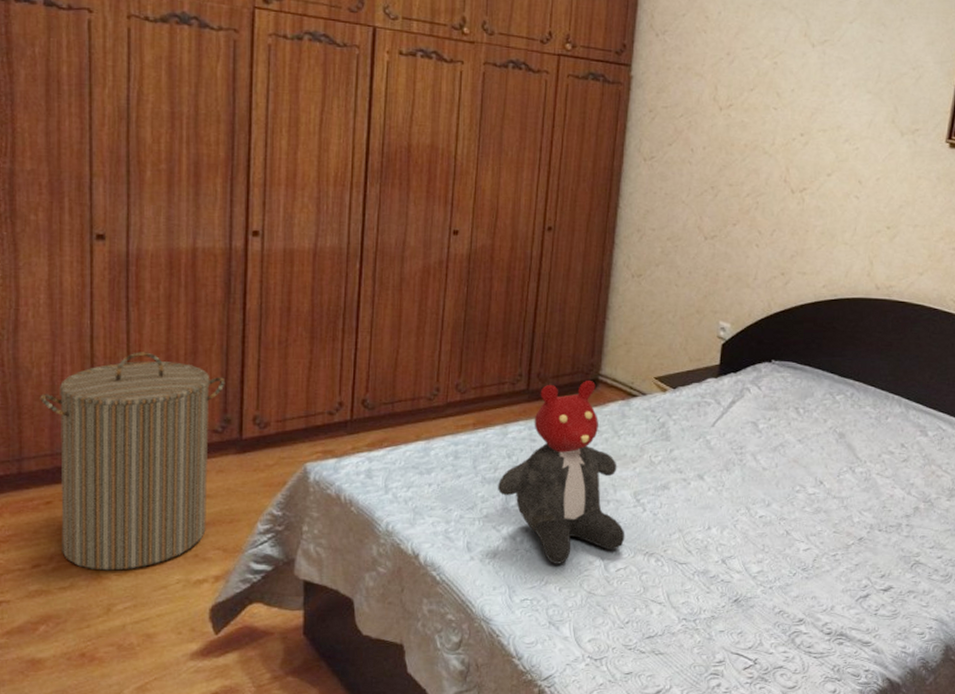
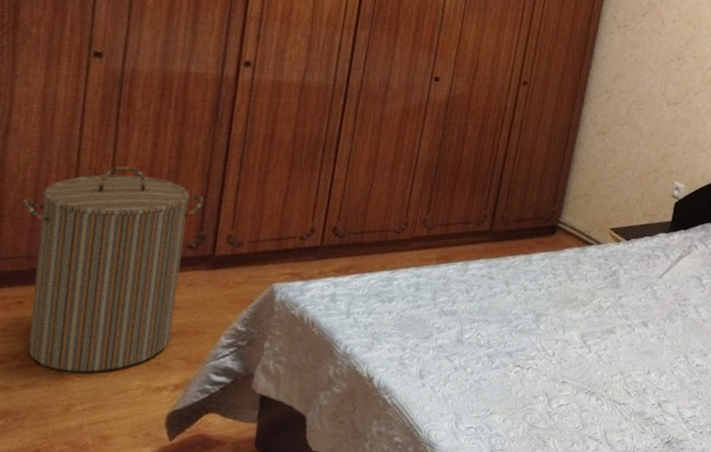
teddy bear: present [498,380,625,564] -> none [454,226,570,397]

